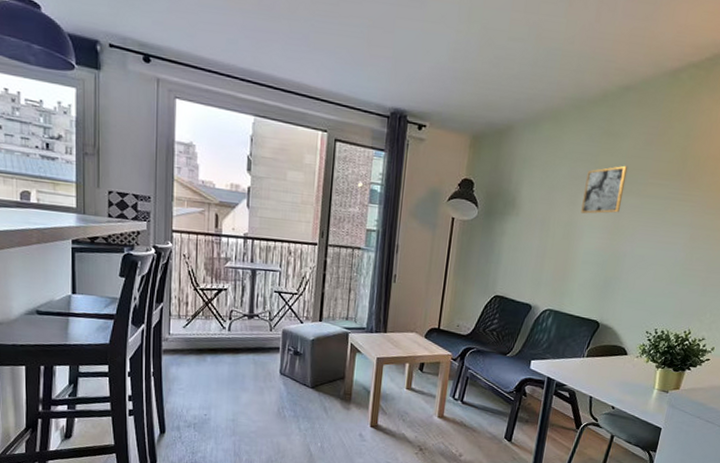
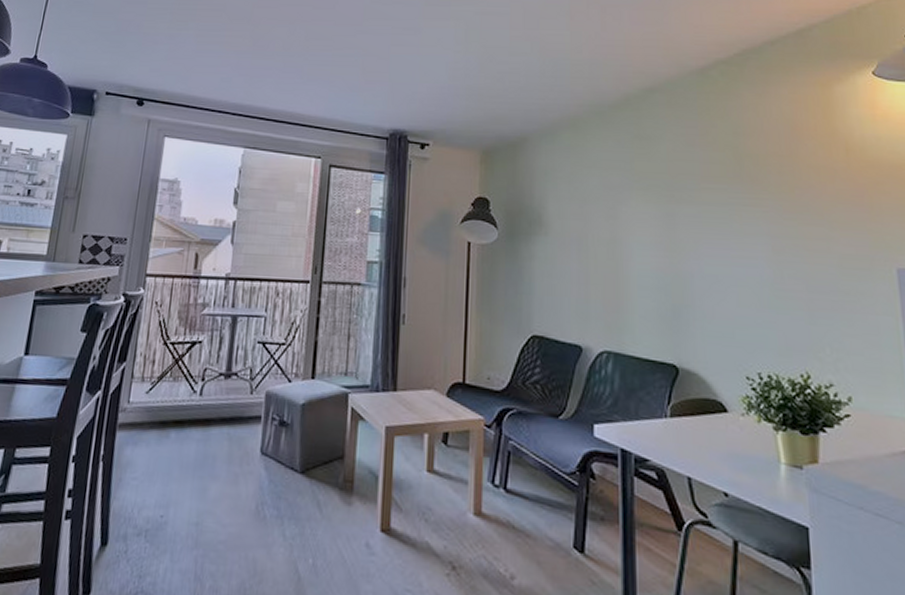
wall art: present [581,165,629,214] -> none [623,170,673,228]

